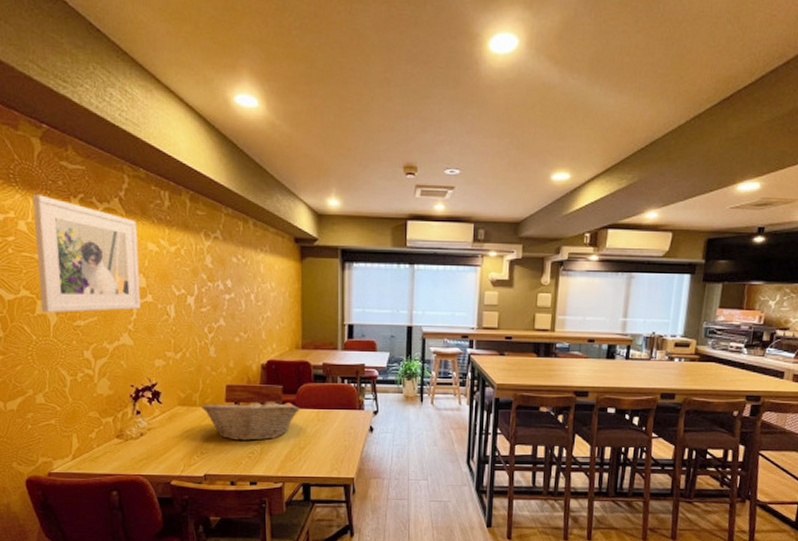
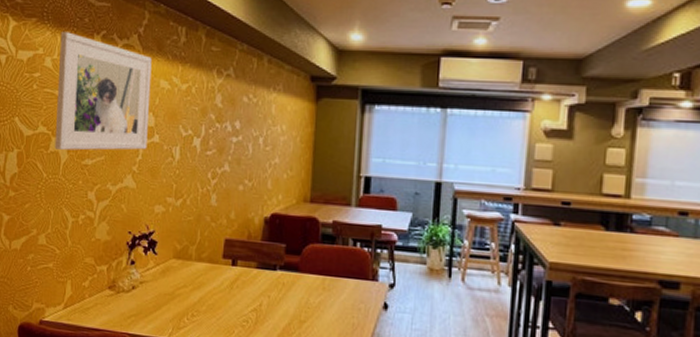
fruit basket: present [202,398,300,441] -> none [197,256,303,308]

